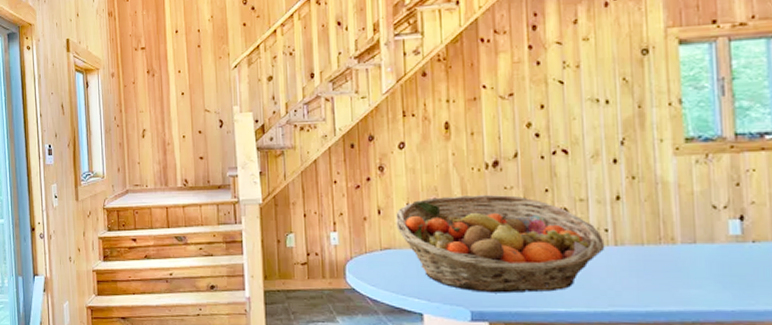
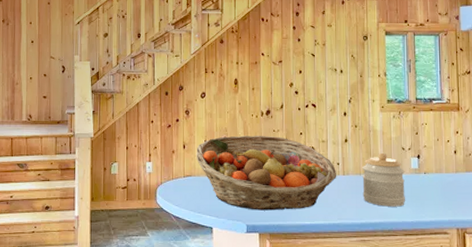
jar: none [646,213,720,290] -> present [362,152,405,207]

